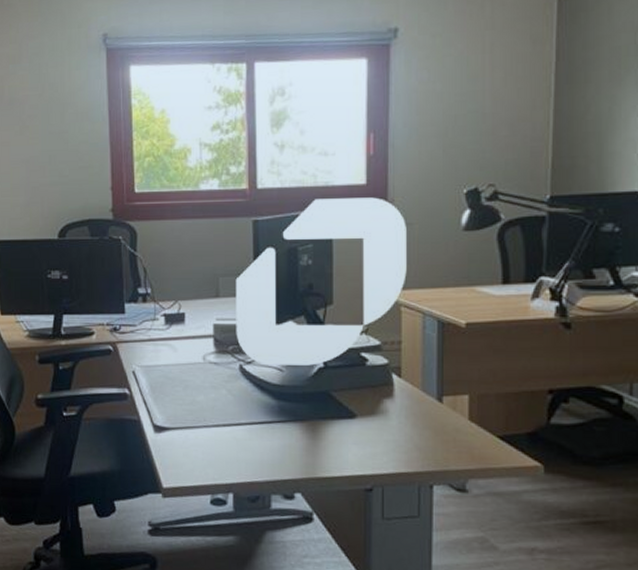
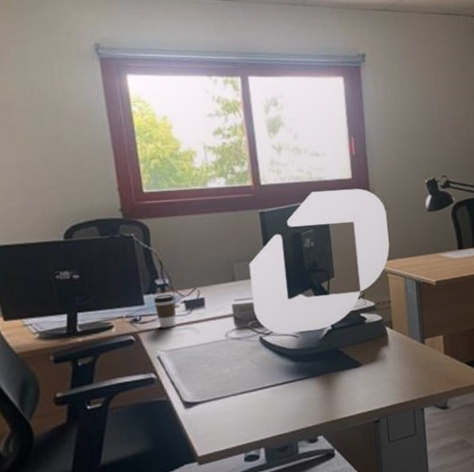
coffee cup: none [134,304,156,342] -> present [153,293,177,329]

